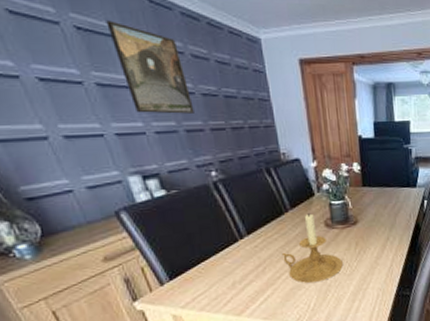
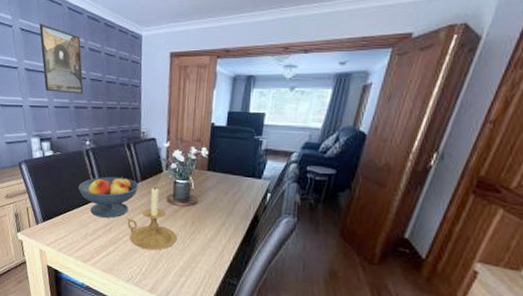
fruit bowl: none [211,207,290,260] -> present [78,176,139,218]

